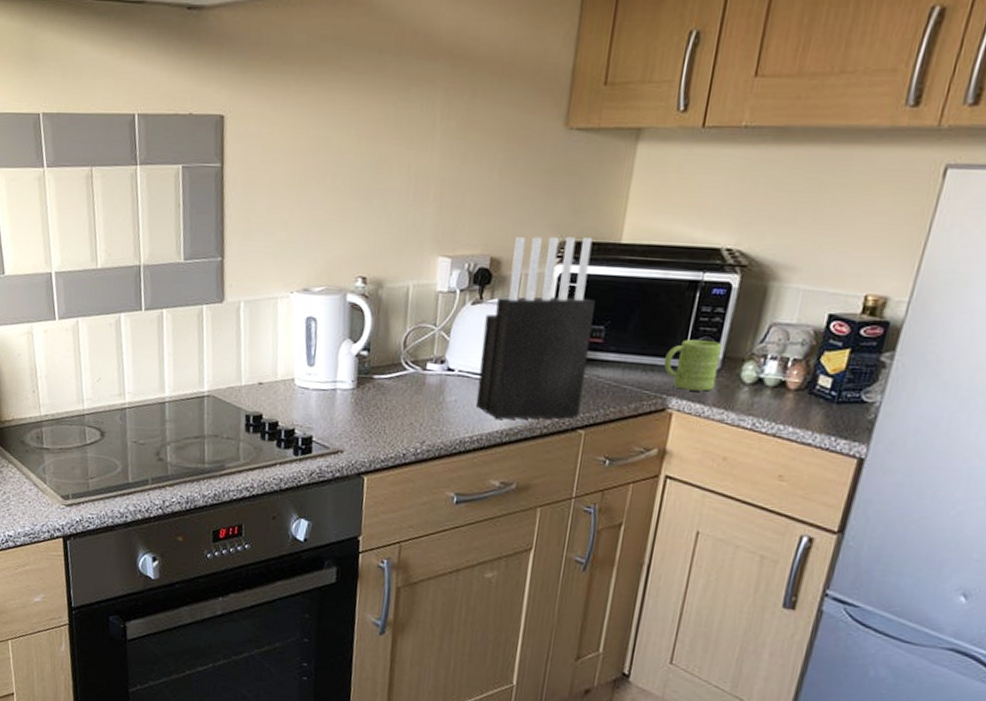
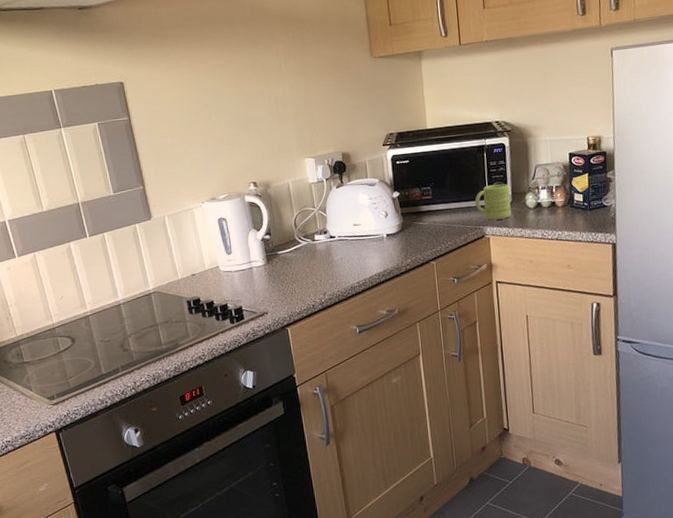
knife block: present [476,236,595,420] -> none [348,128,429,266]

